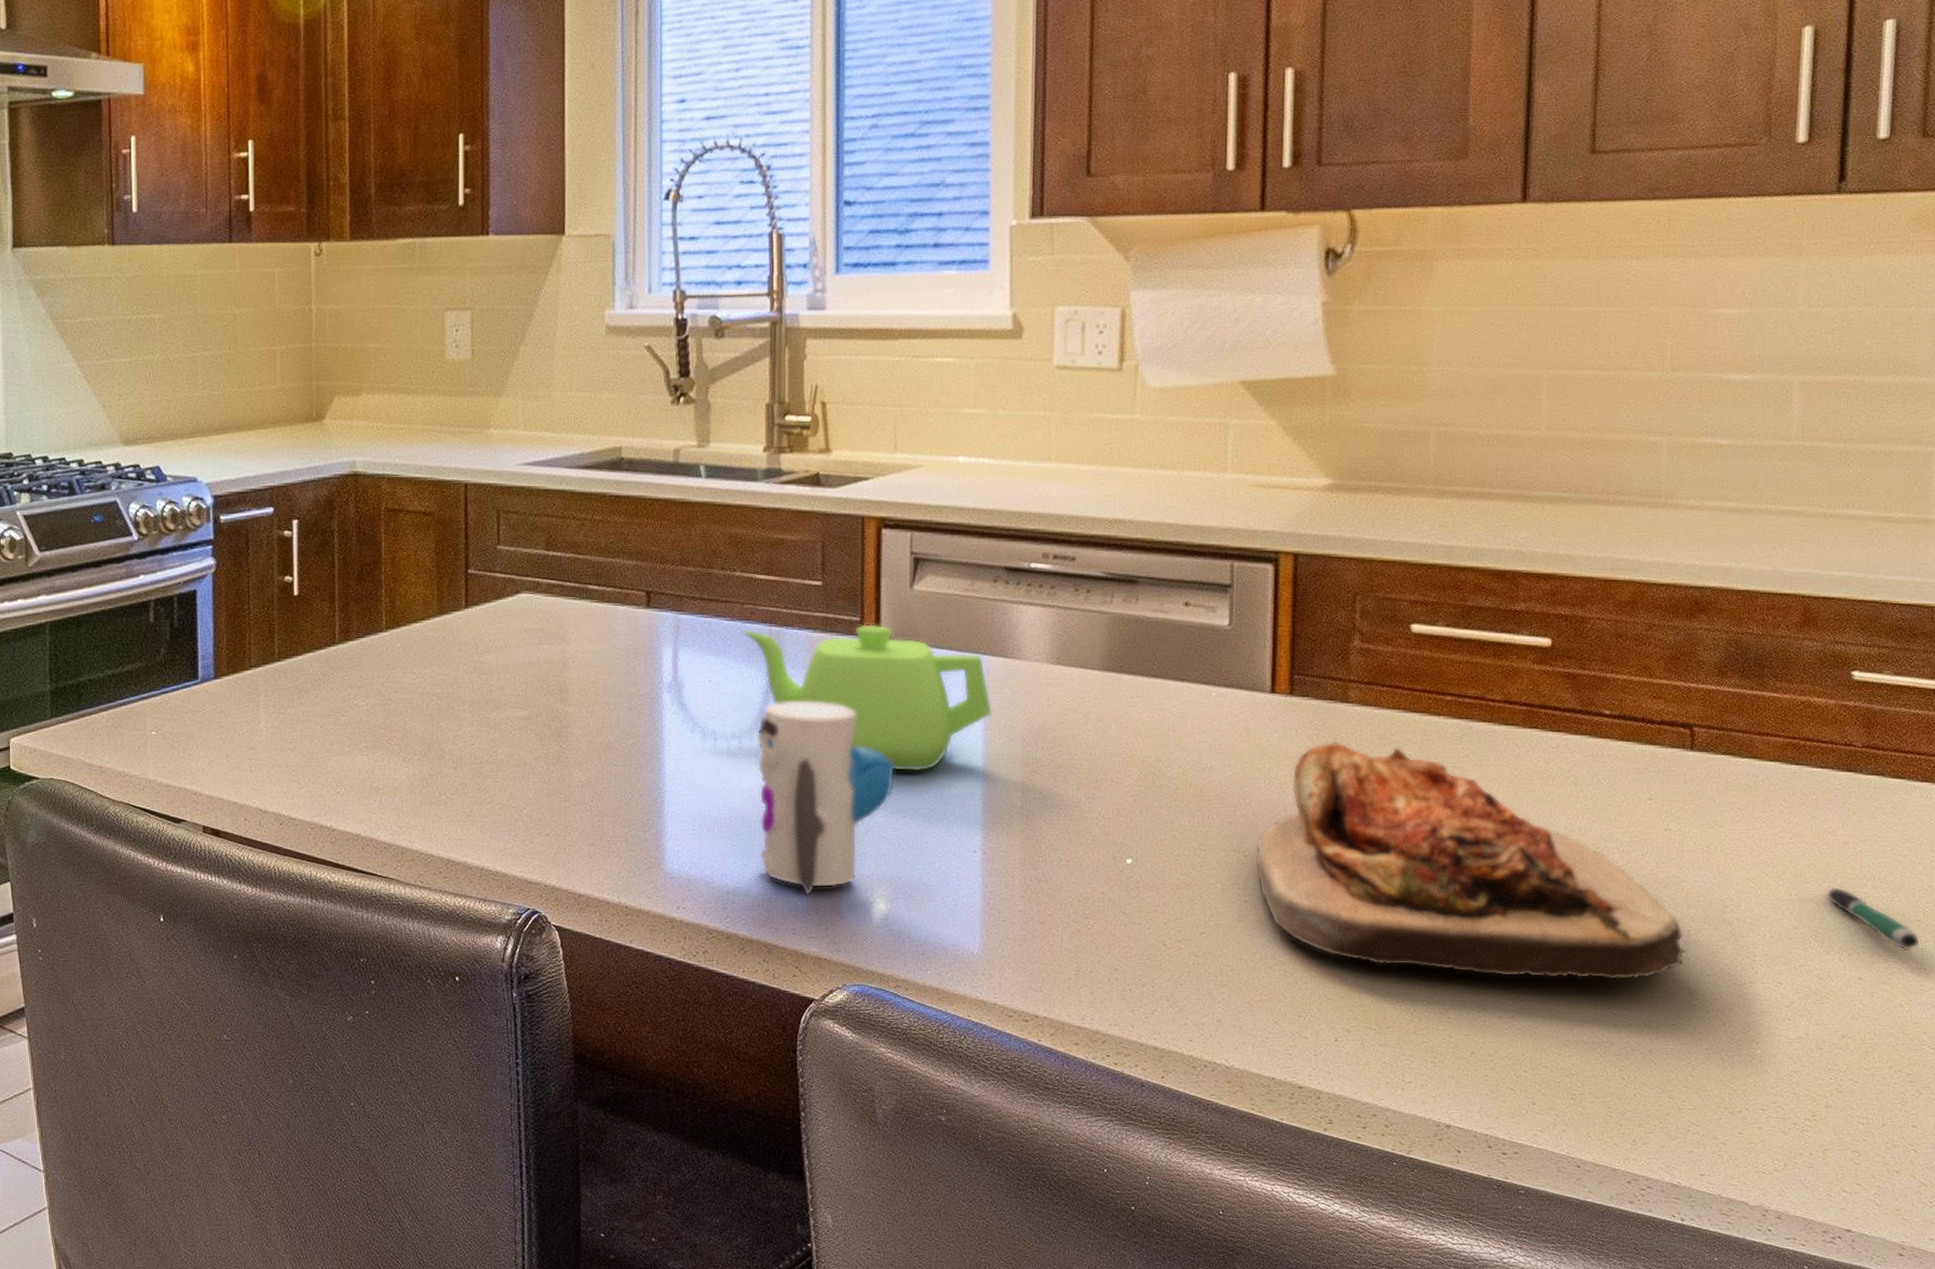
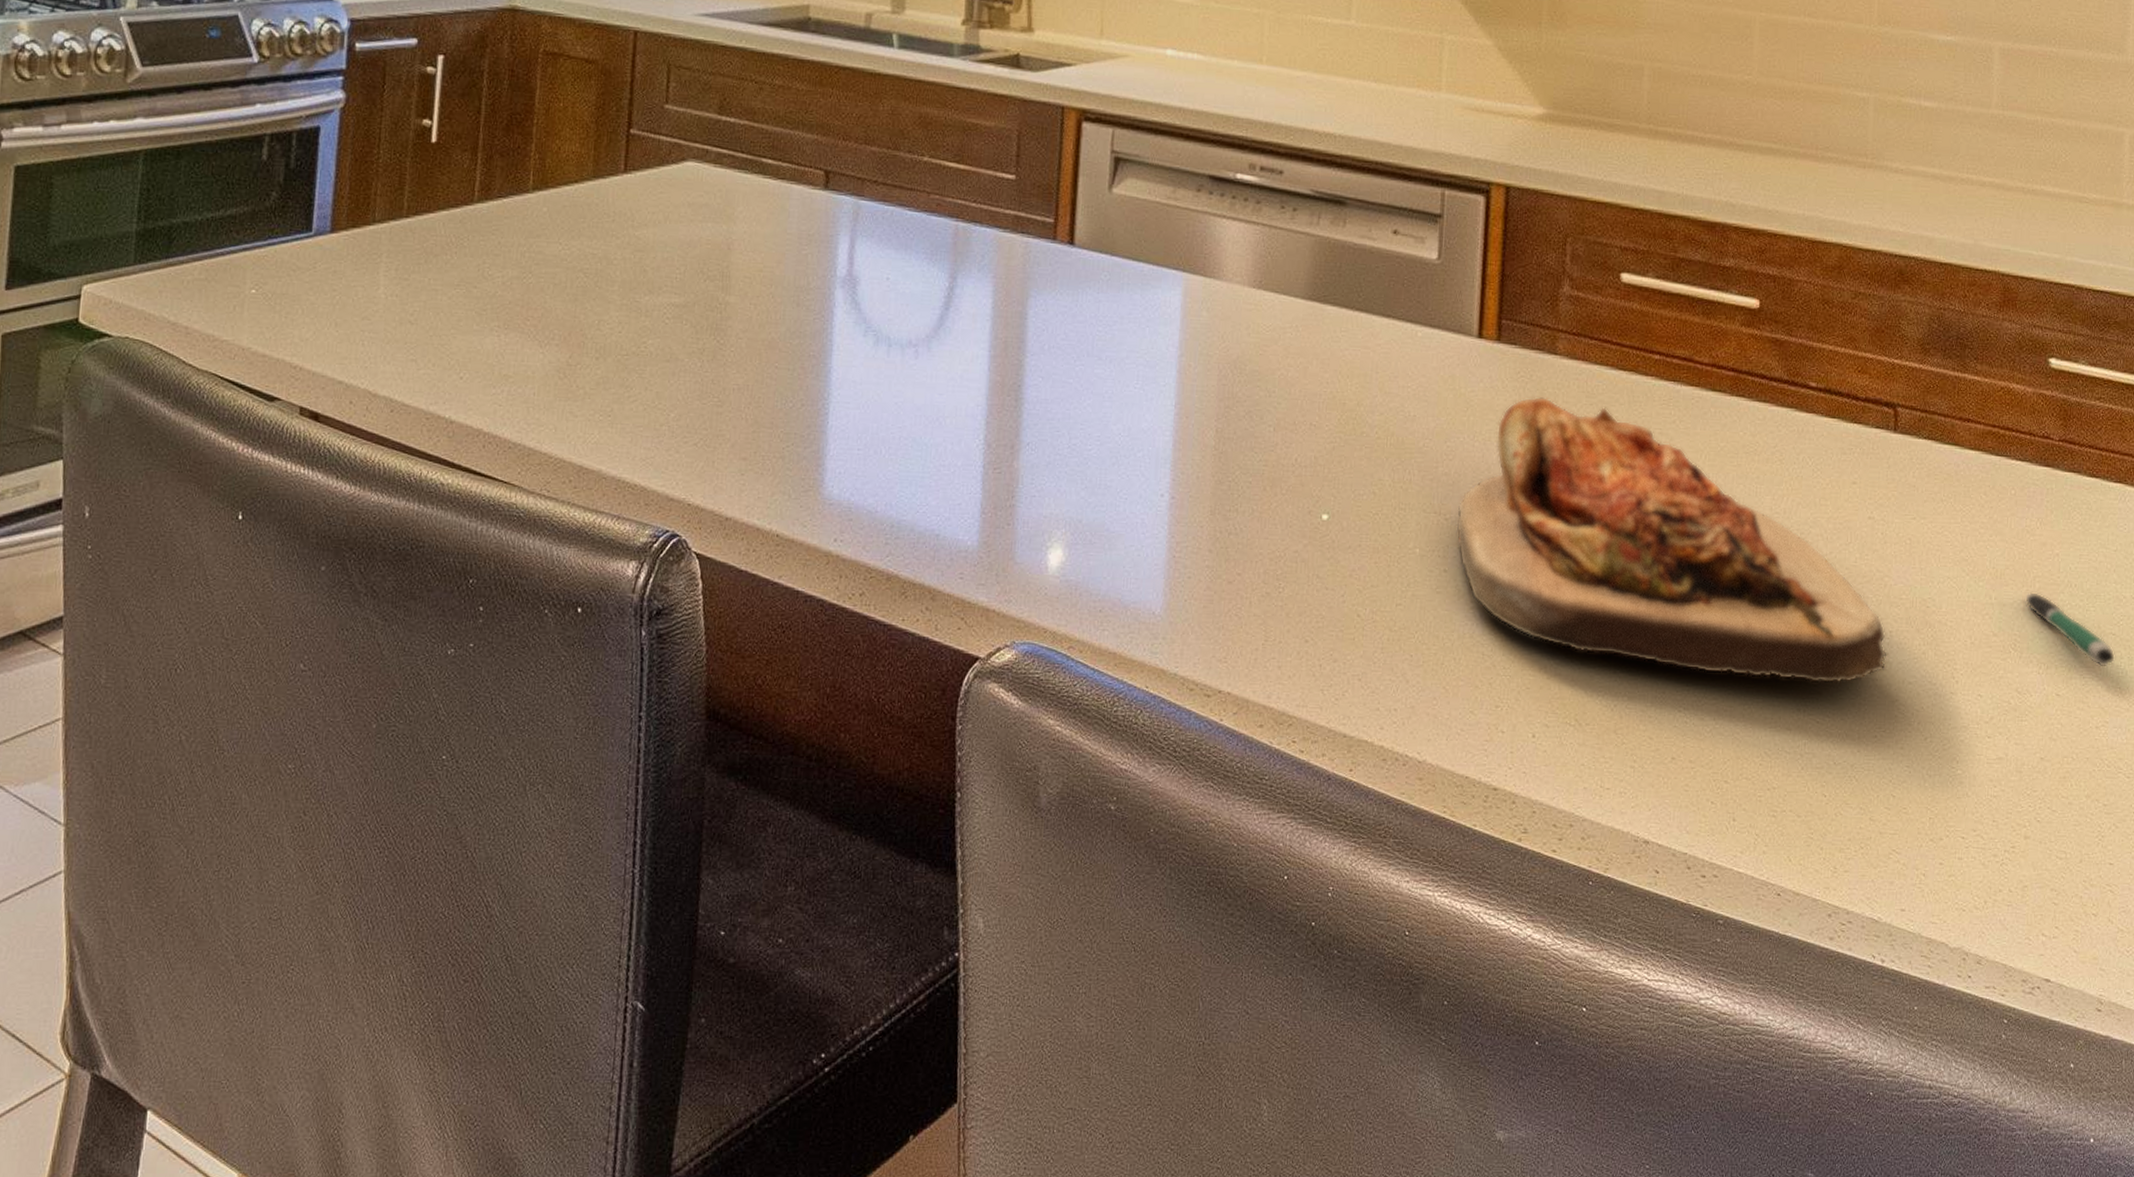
teapot: present [742,624,993,772] -> none [926,222,1189,399]
toy: present [757,701,895,894] -> none [929,309,1082,534]

